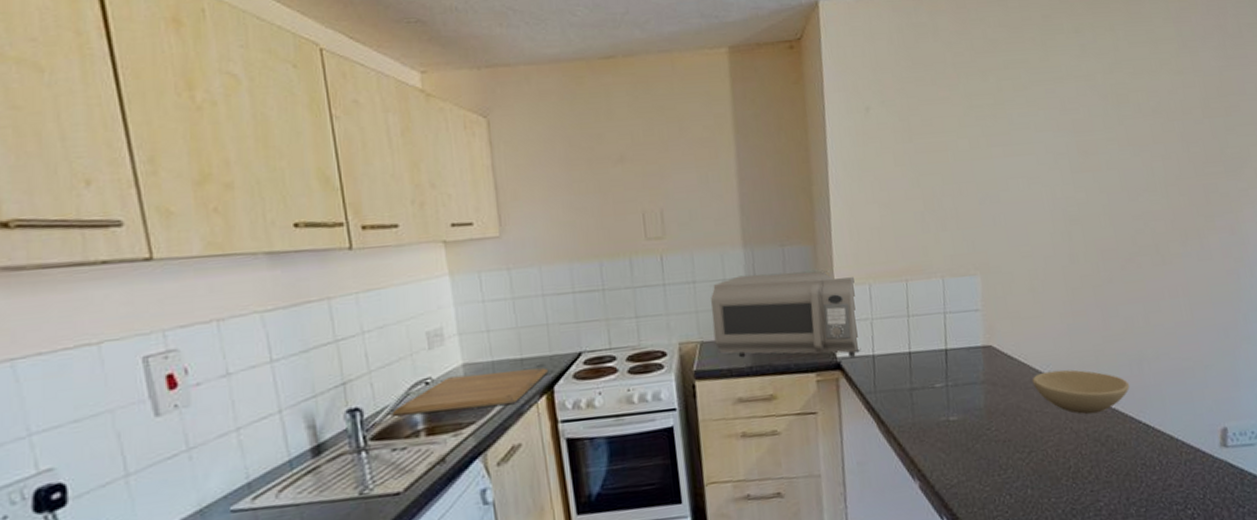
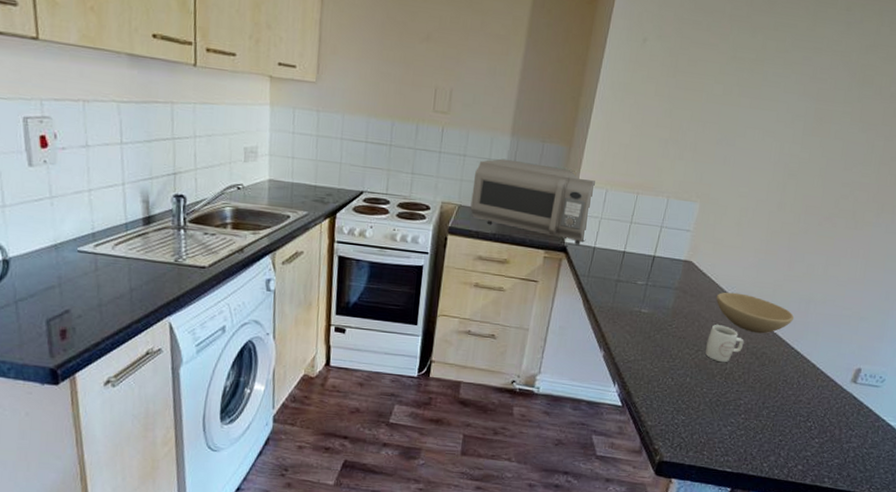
chopping board: present [392,367,549,416] -> none [208,187,335,220]
mug: none [1037,414,1082,461] -> present [705,325,744,363]

